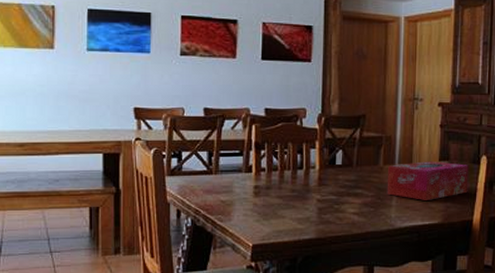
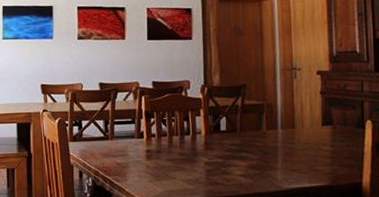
tissue box: present [387,161,469,200] -> none [271,126,355,163]

